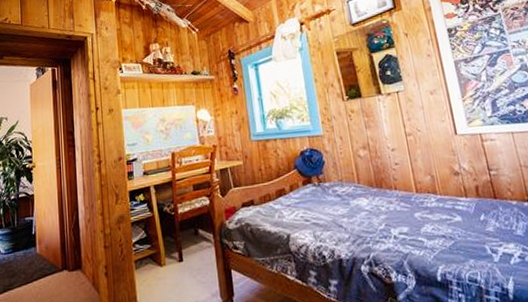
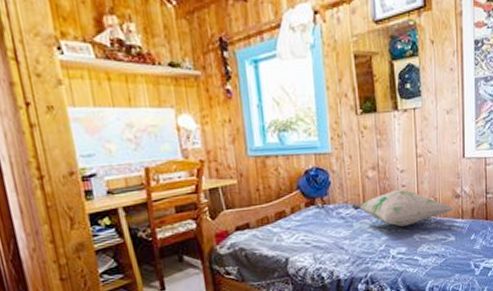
decorative pillow: none [346,167,454,205] -> present [351,189,453,227]

